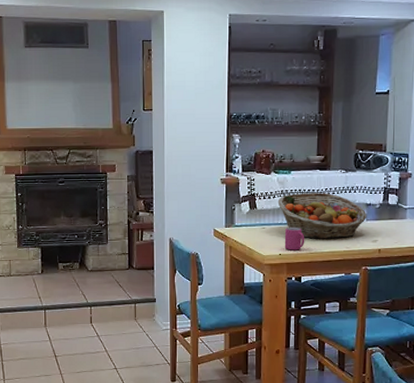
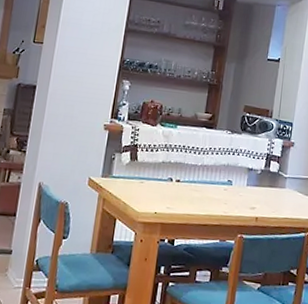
fruit basket: present [277,192,367,239] -> none [159,149,248,202]
mug: present [284,228,305,250] -> none [161,184,184,210]

